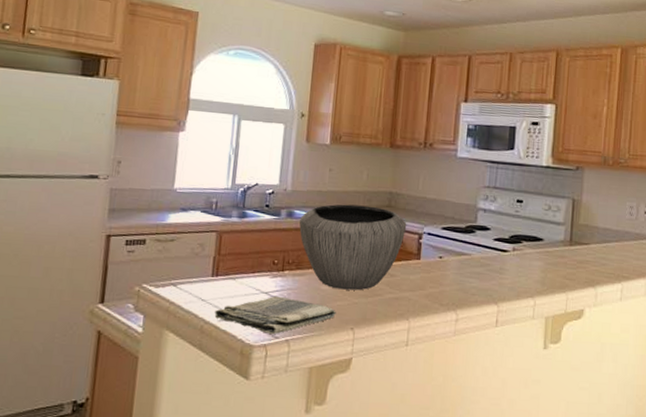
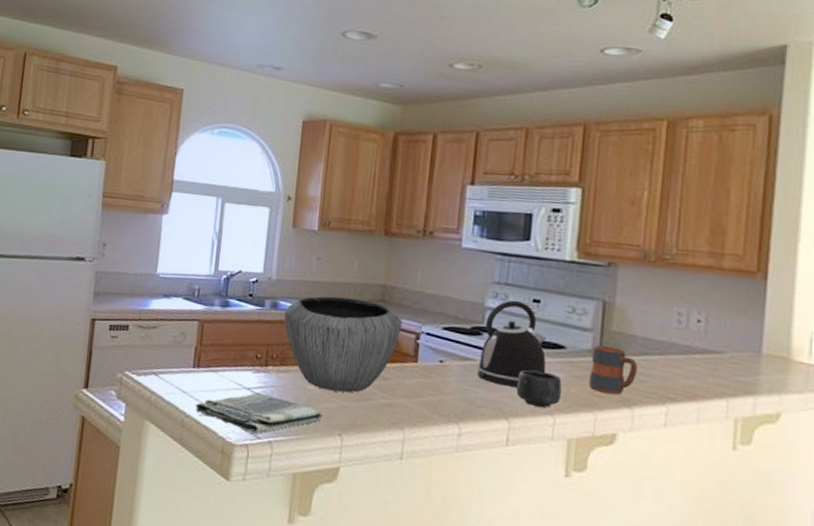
kettle: none [471,201,528,276] -> present [477,300,546,387]
mug: none [504,260,541,291] -> present [516,369,562,408]
mug: none [562,237,600,277] -> present [589,345,638,395]

